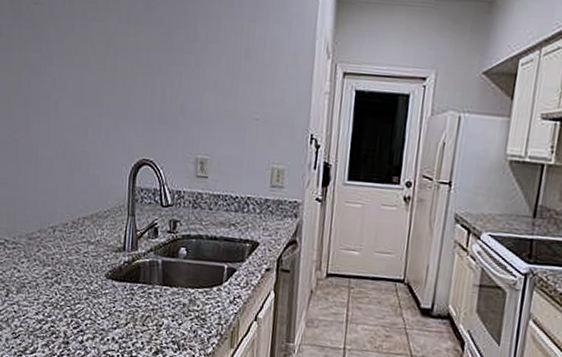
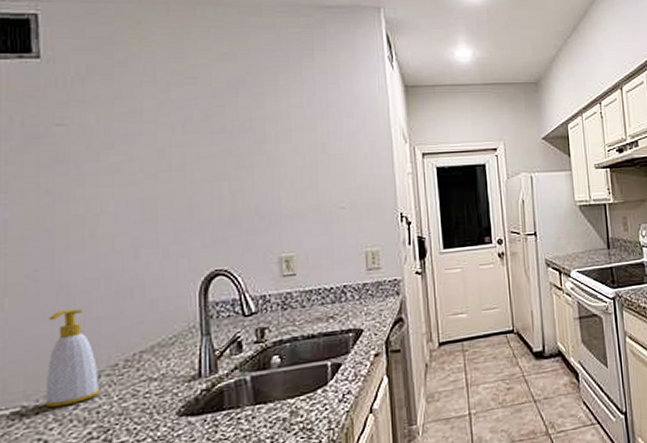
soap bottle: none [19,169,55,248] -> present [45,308,101,408]

